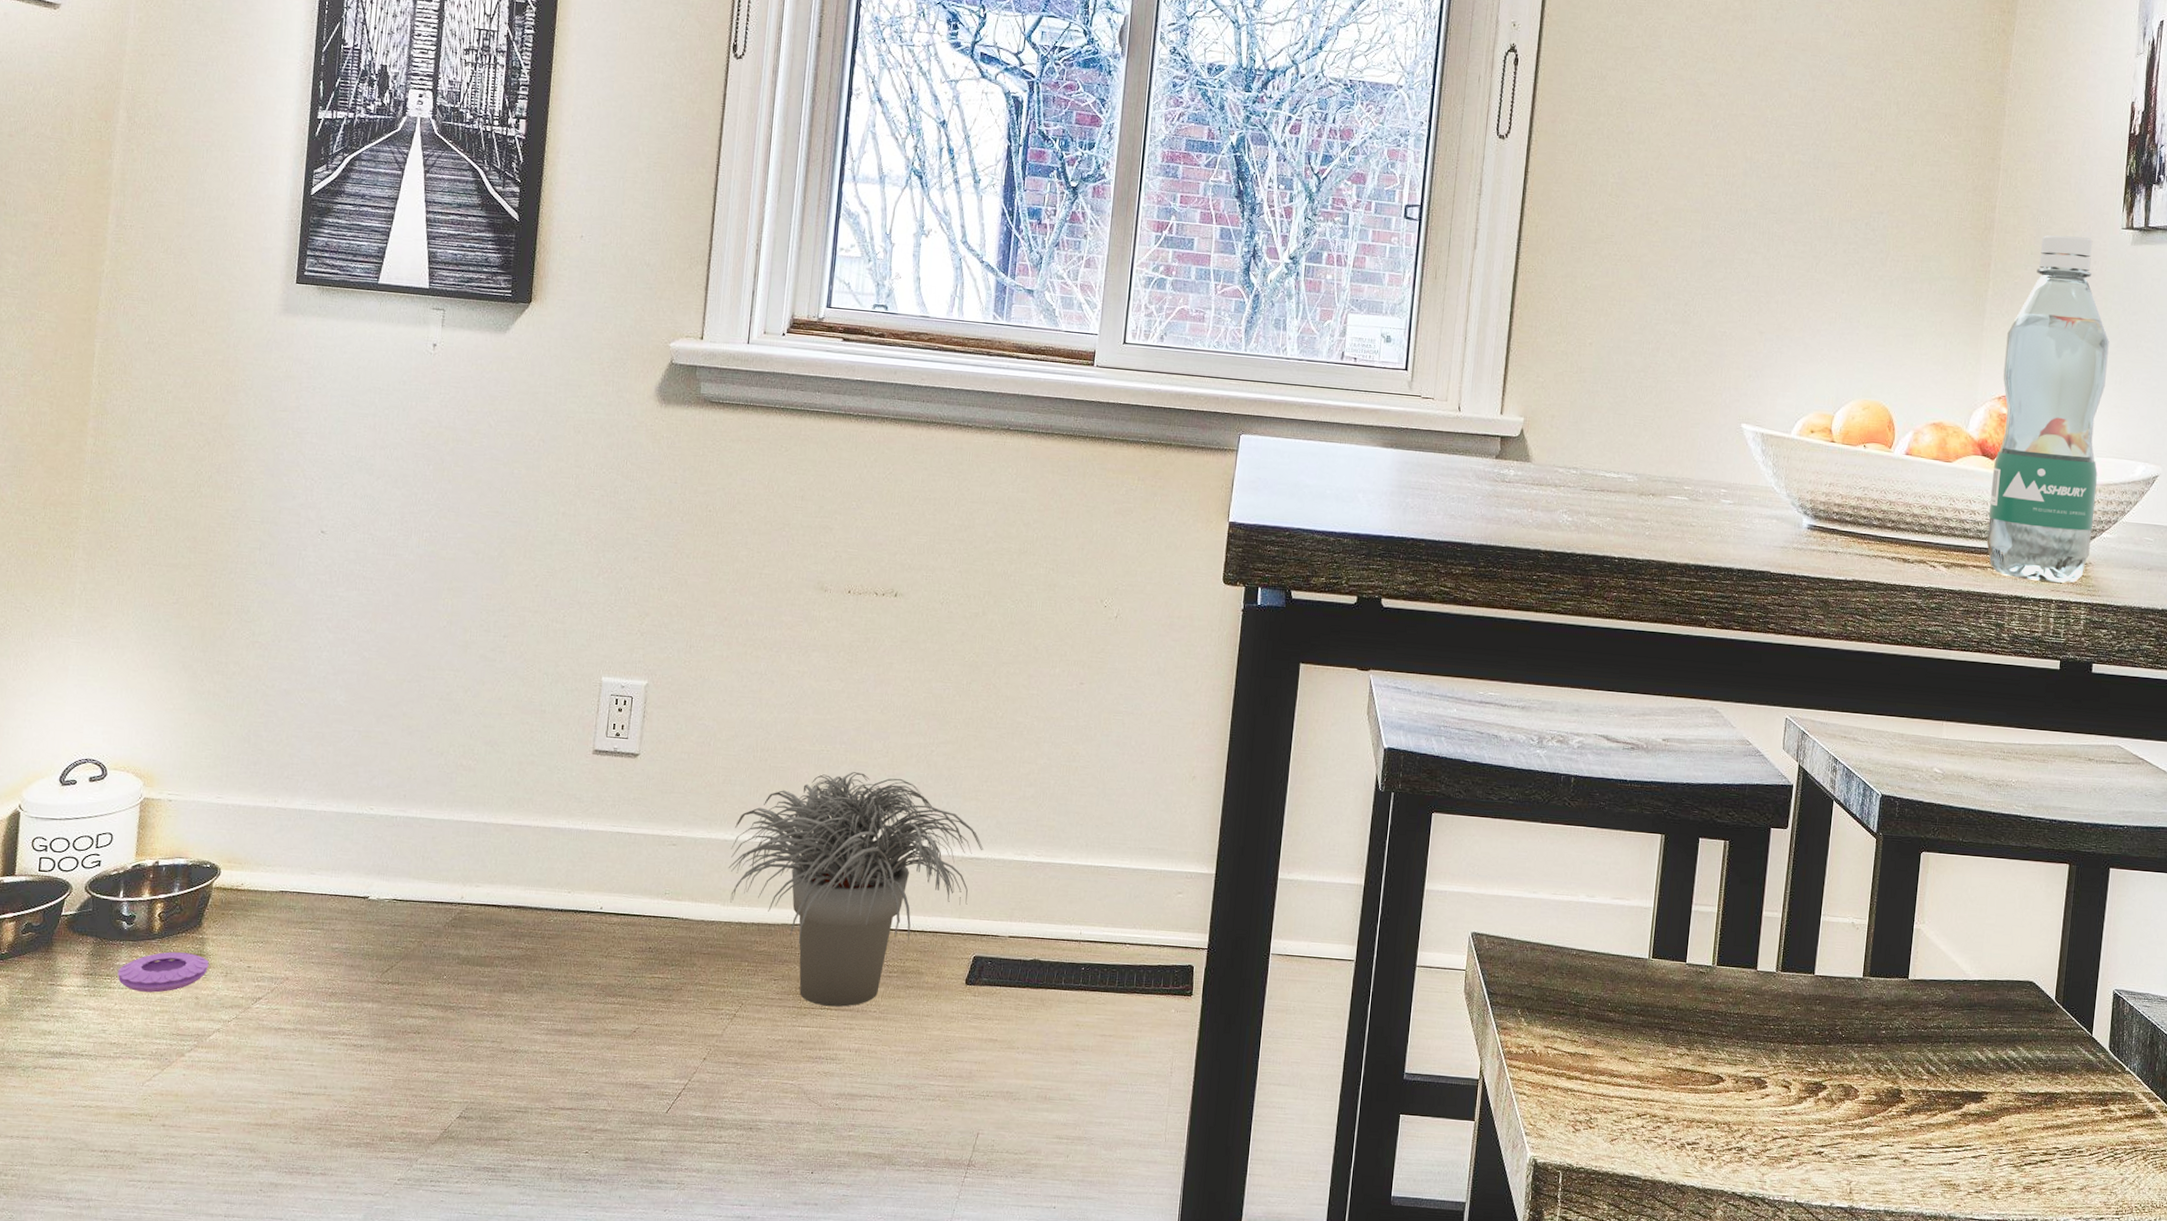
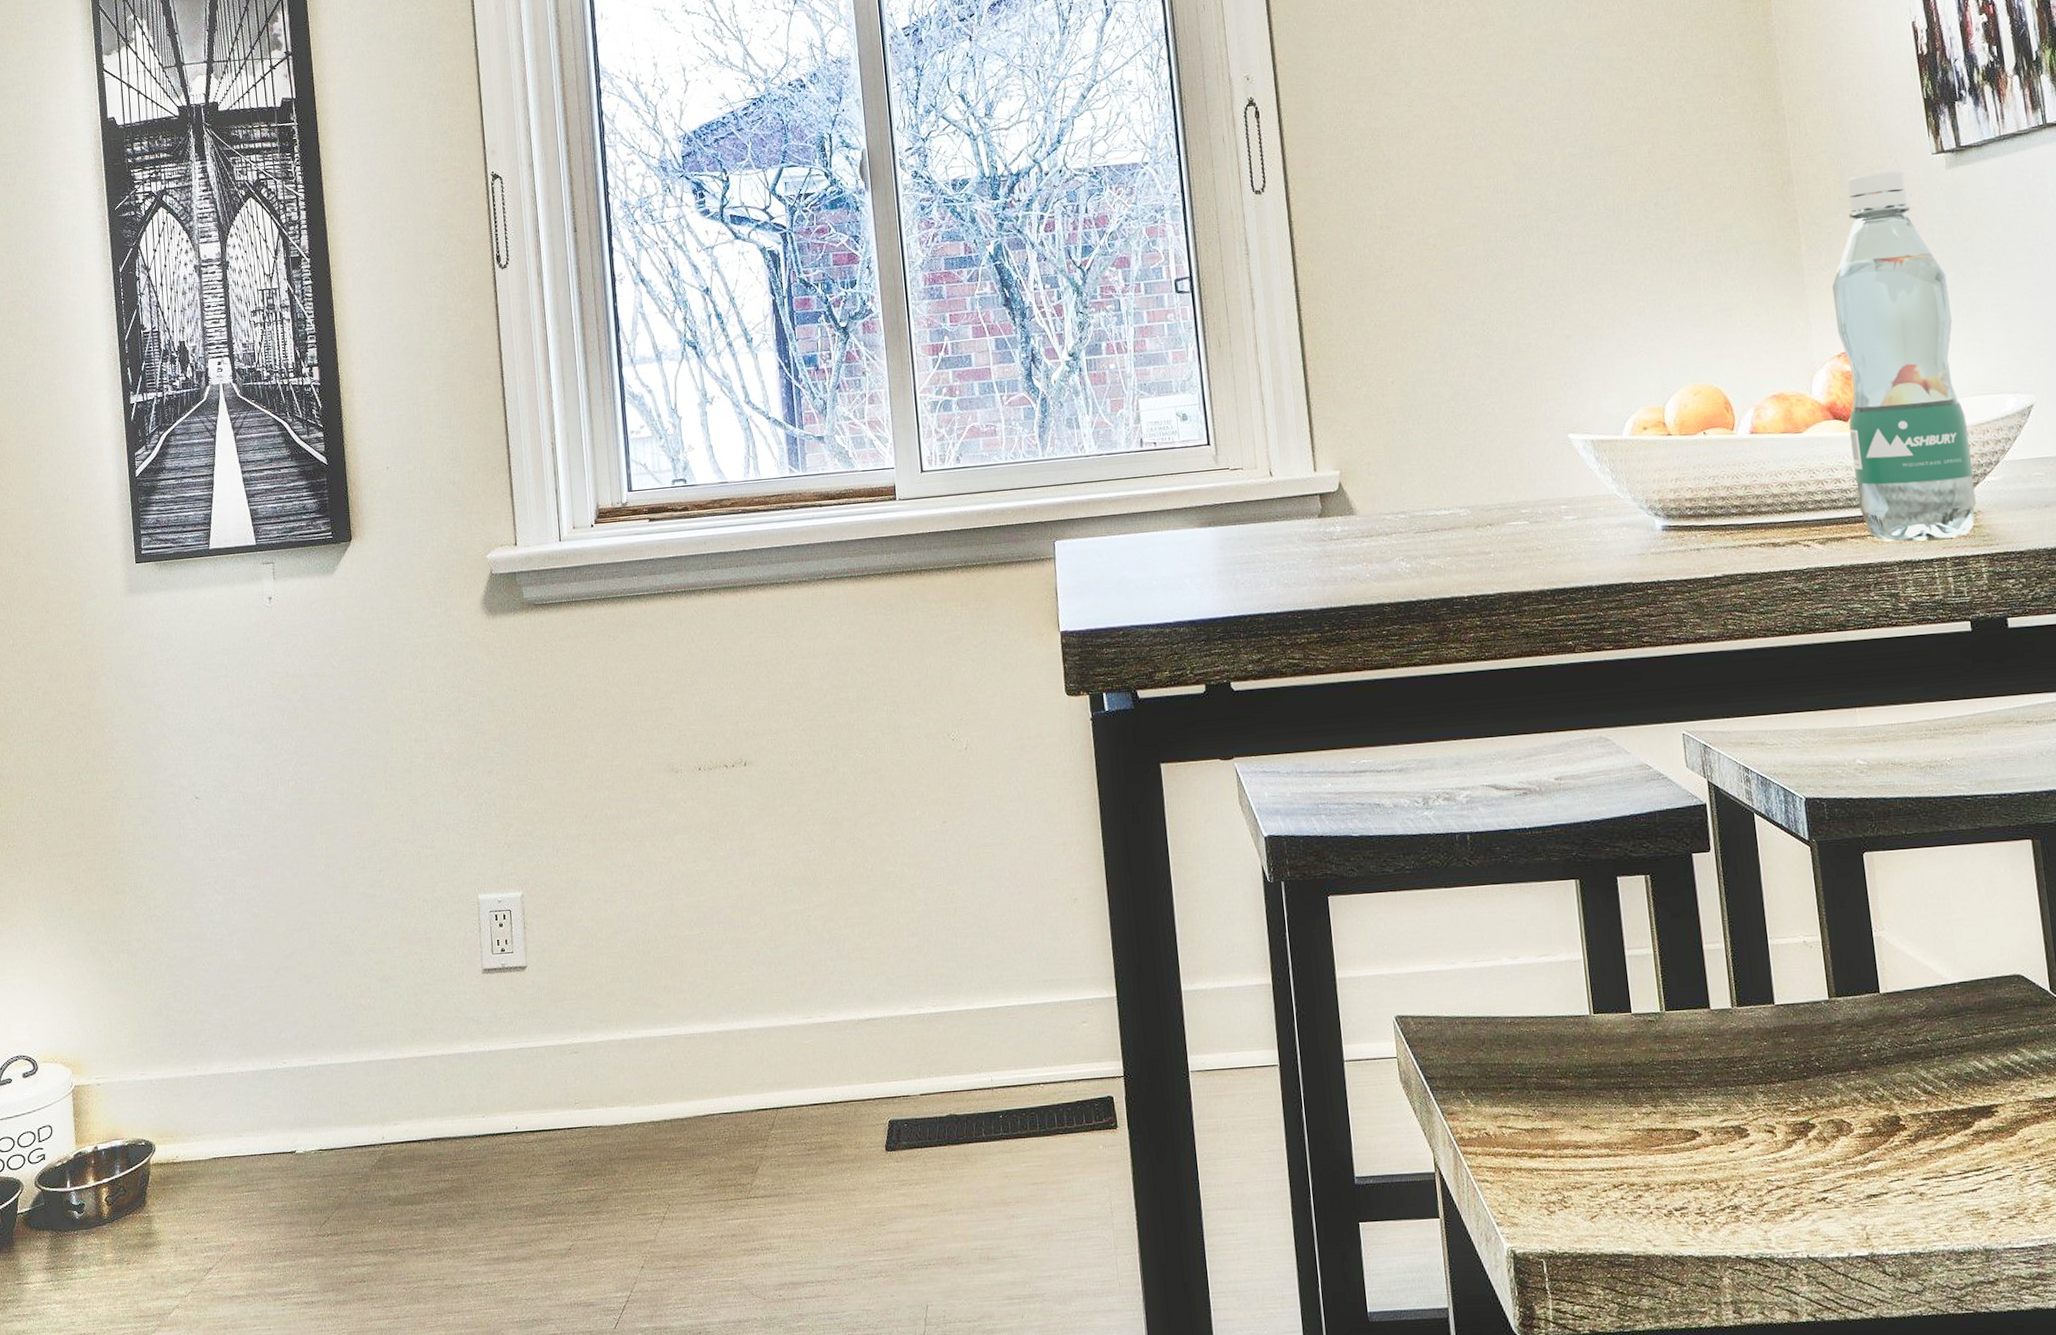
dog toy: present [117,952,209,993] -> none [76,1233,159,1279]
potted plant: present [728,772,983,1007] -> none [630,949,878,1195]

